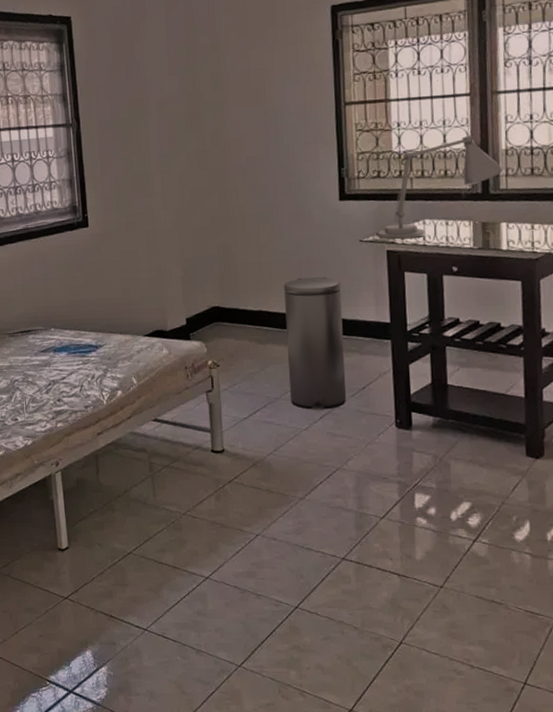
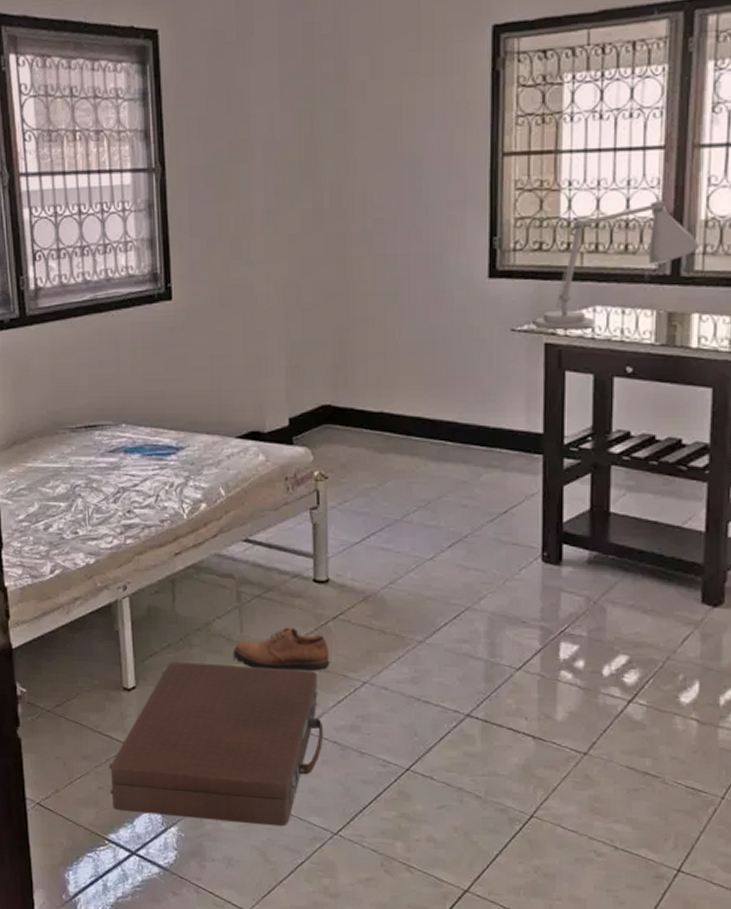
briefcase: none [48,524,226,662] -> present [109,661,324,827]
shoe: none [148,491,228,528] -> present [233,627,330,671]
pedal bin: present [284,277,347,411] -> none [412,374,485,538]

